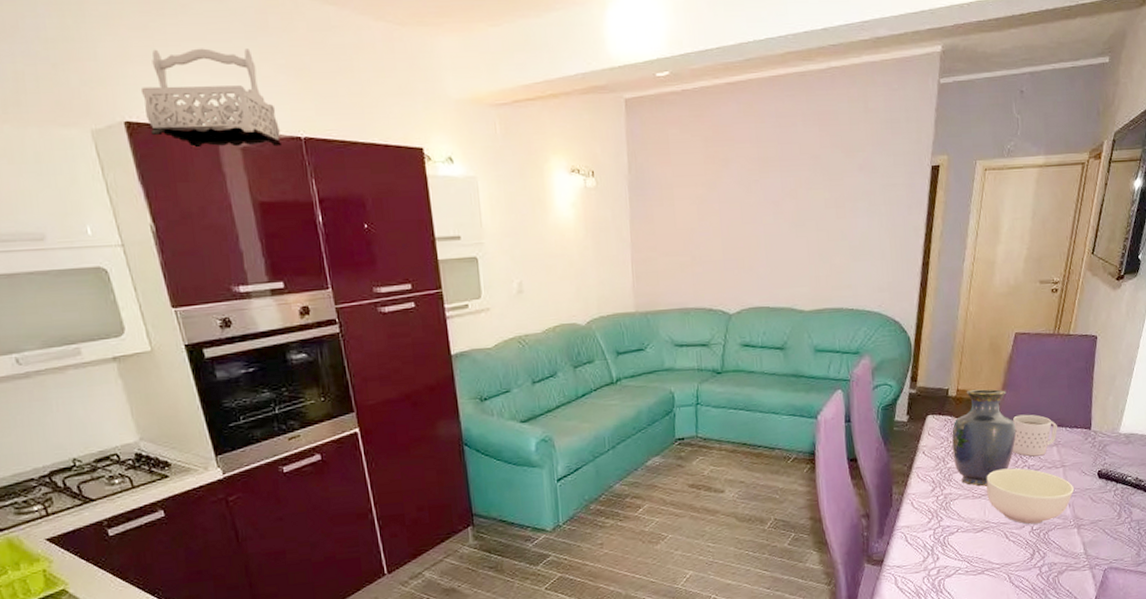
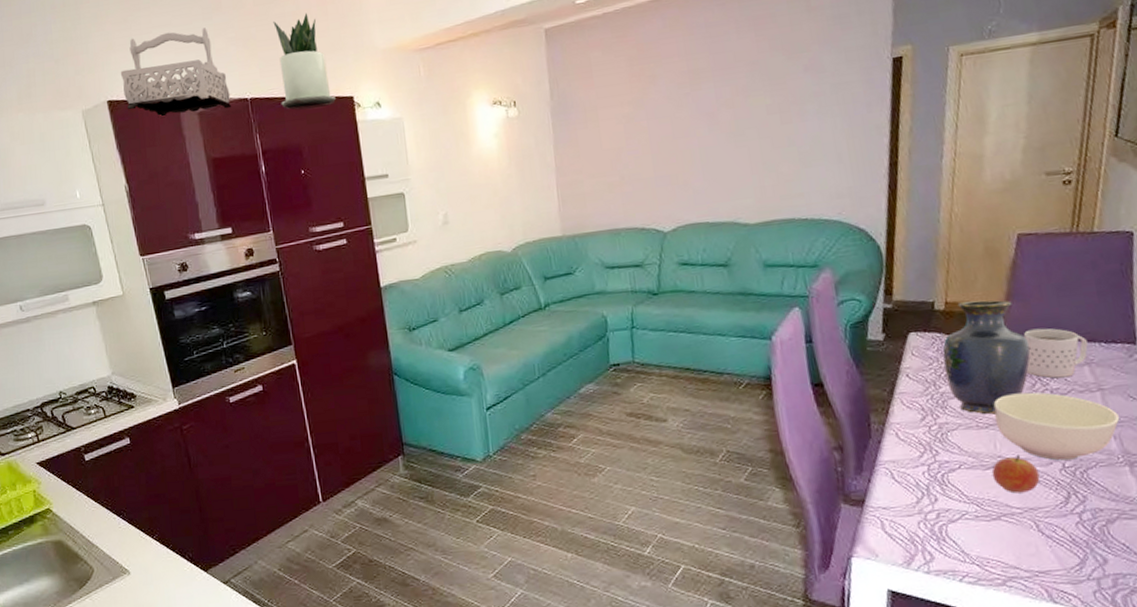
planter: none [331,47,405,158] -> present [273,13,337,111]
fruit: none [980,520,1015,552] -> present [991,455,1040,494]

